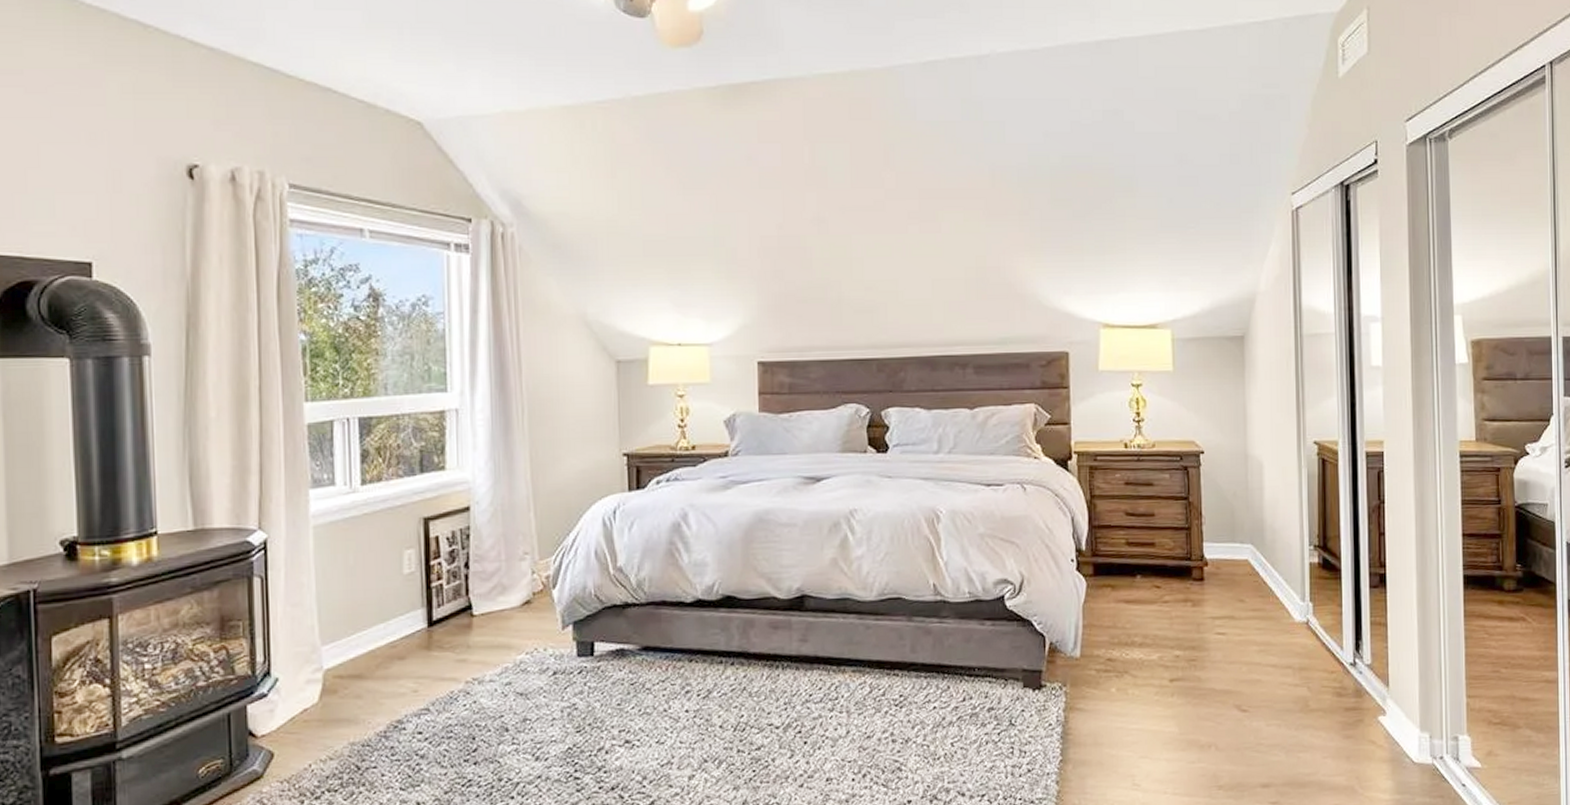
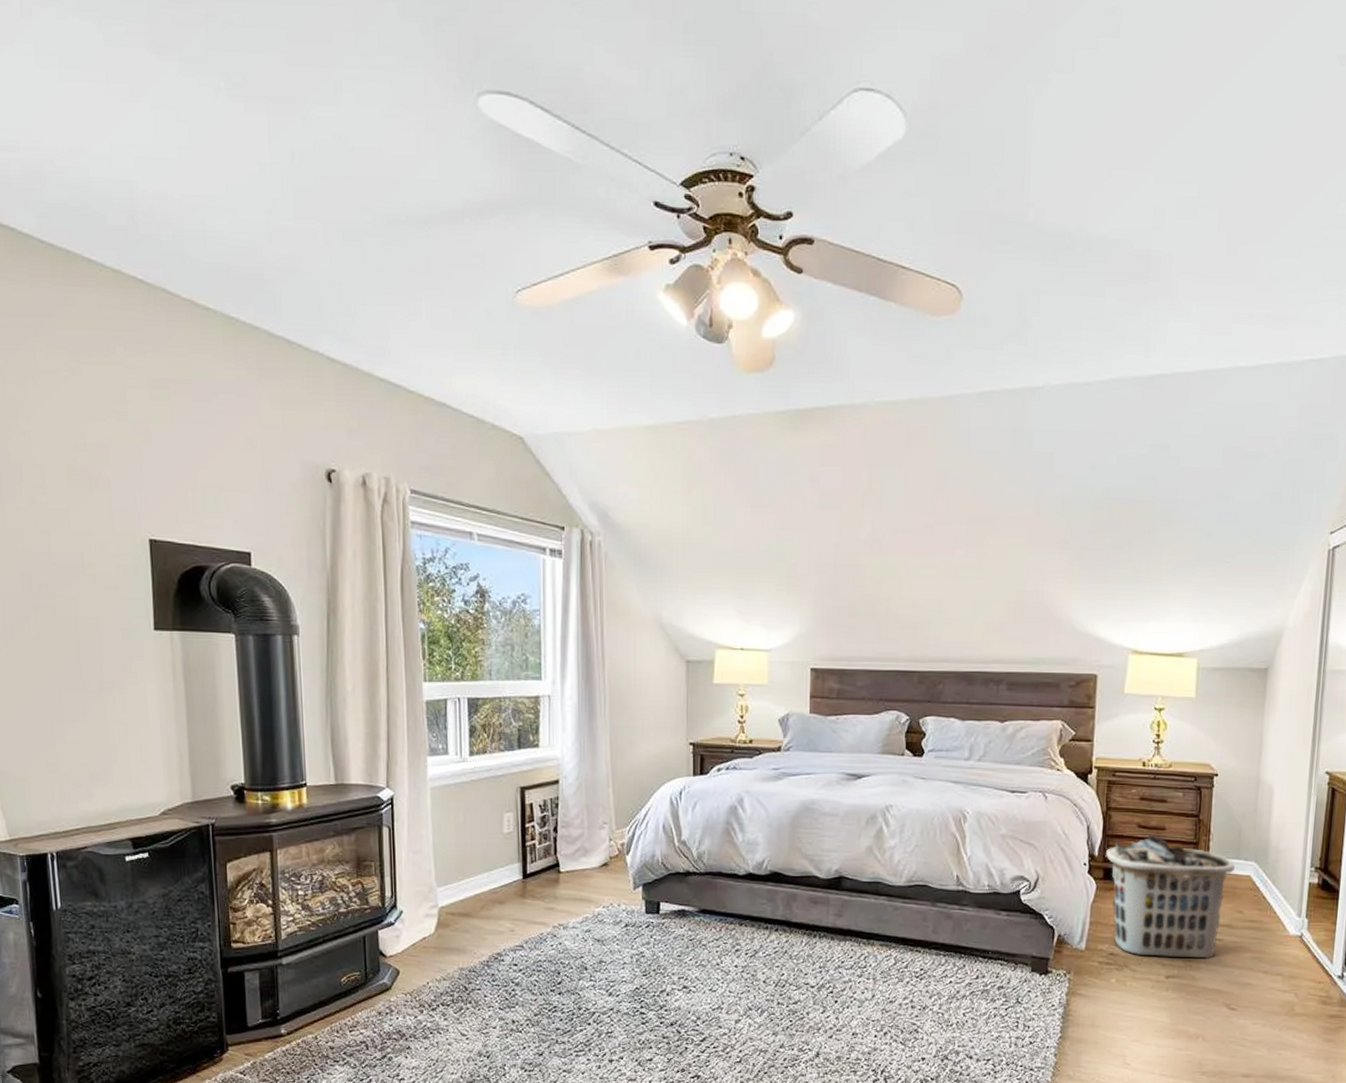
clothes hamper: none [1094,523,1231,659] -> present [1106,835,1235,959]

